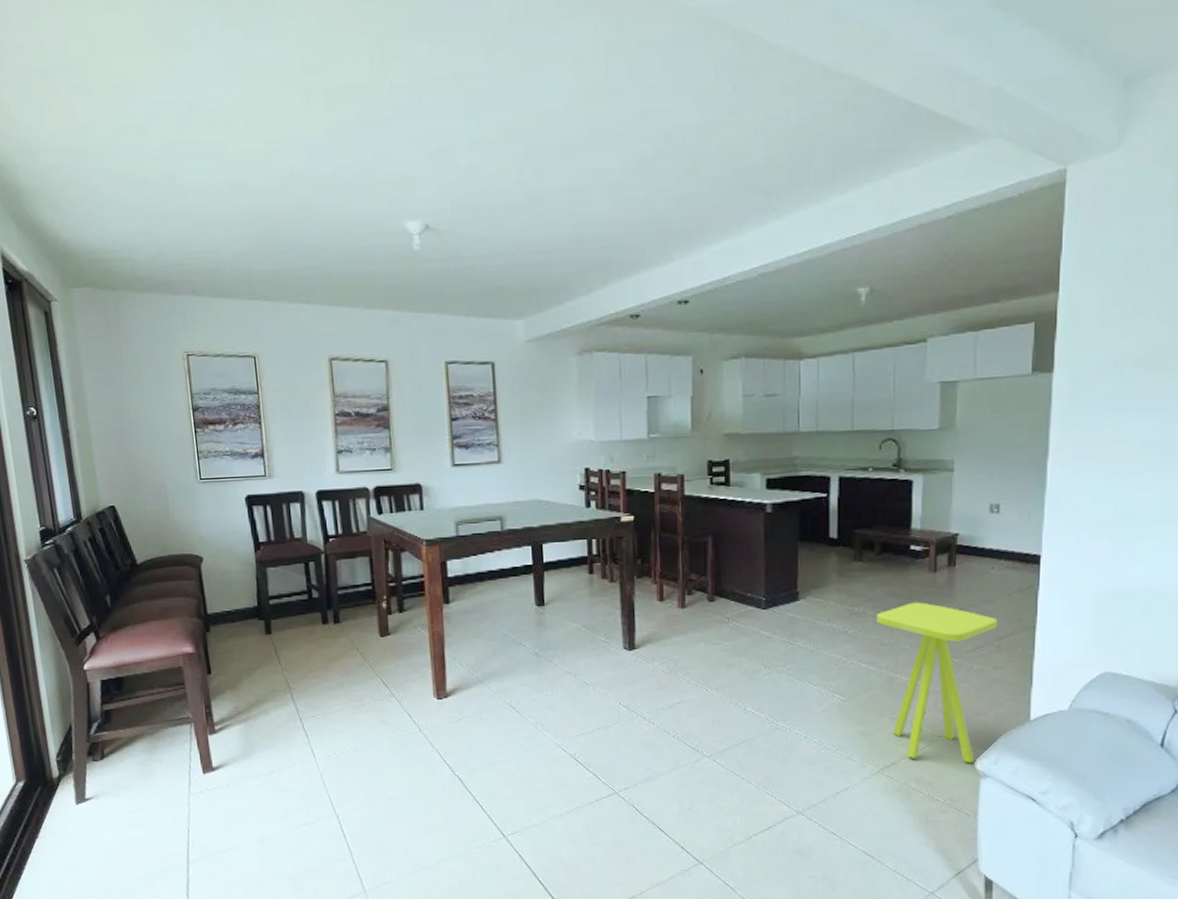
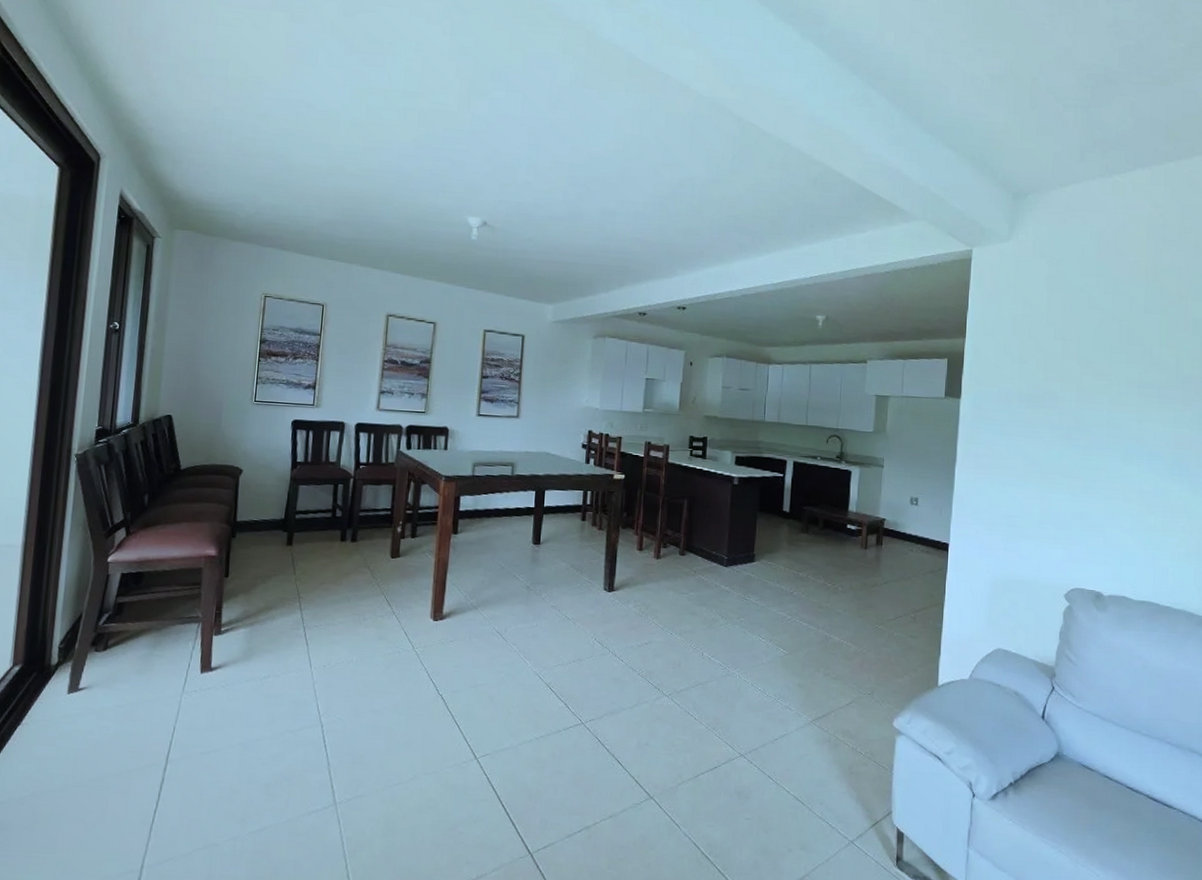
side table: present [877,602,998,763] -> none [817,573,914,721]

